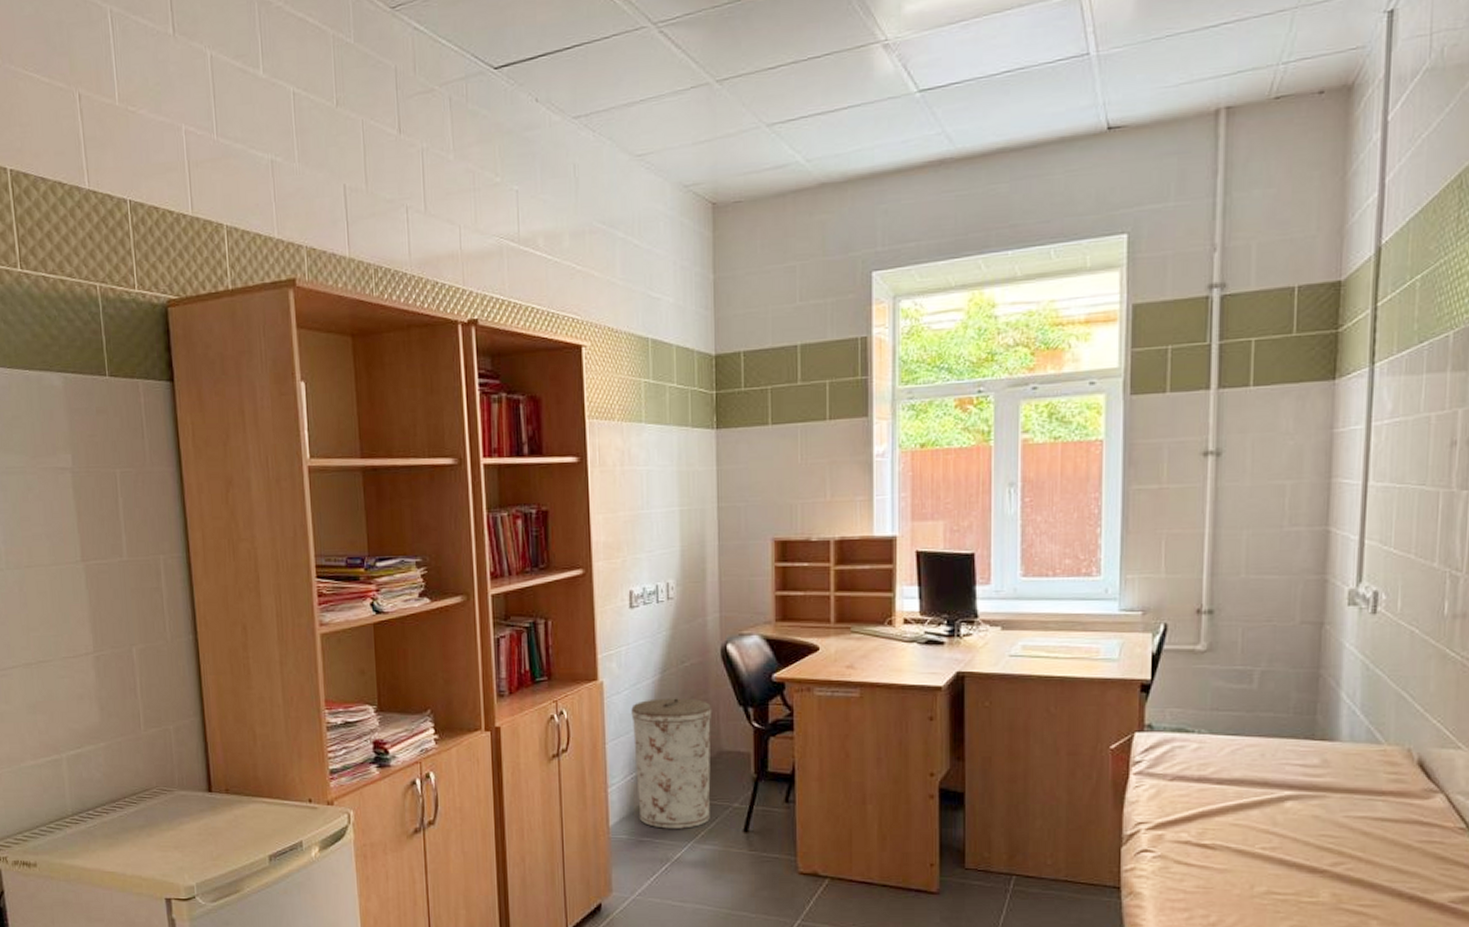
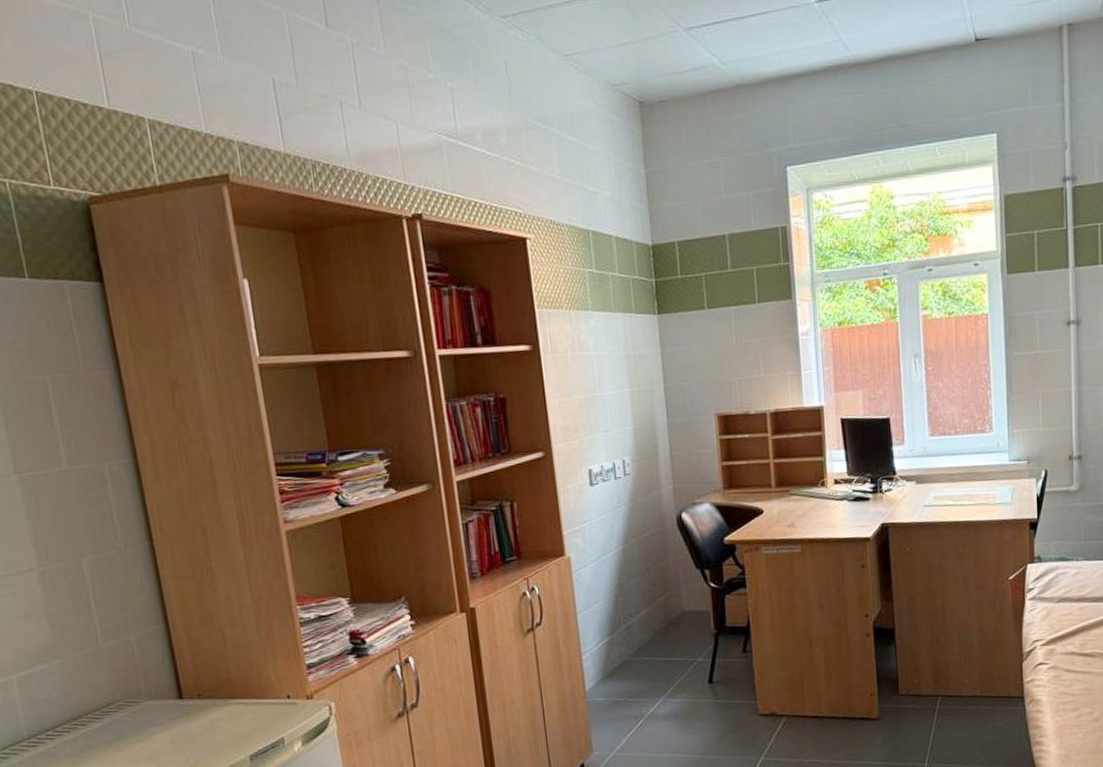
trash can: present [631,698,712,829] -> none [598,565,678,688]

